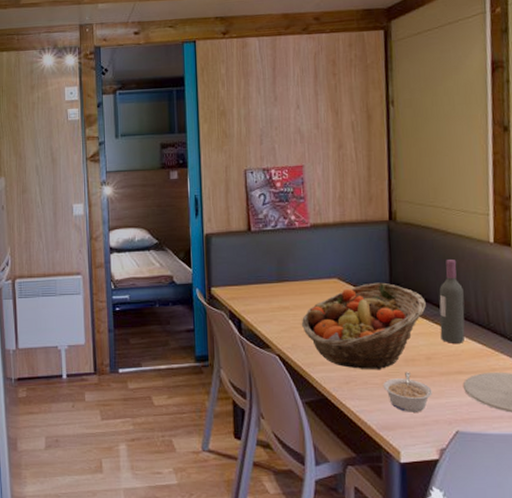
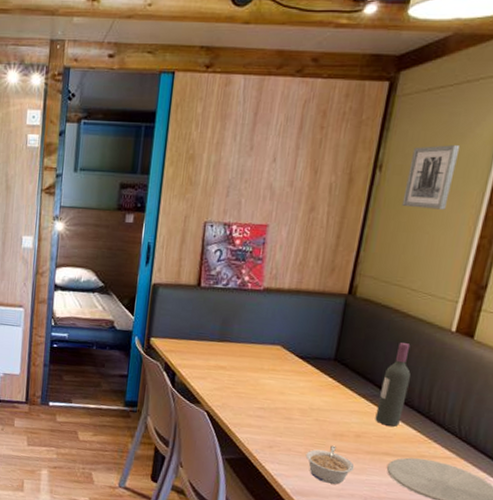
fruit basket: present [301,282,426,370] -> none [235,355,368,440]
wall art: none [417,77,458,135] -> present [402,145,461,210]

